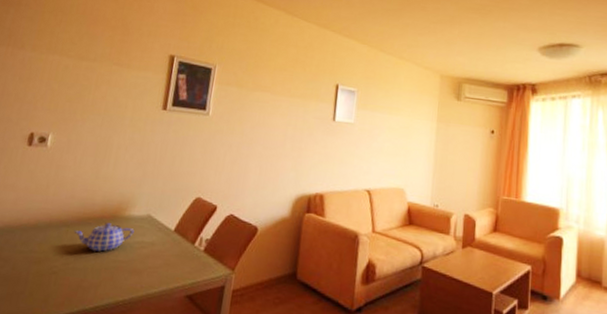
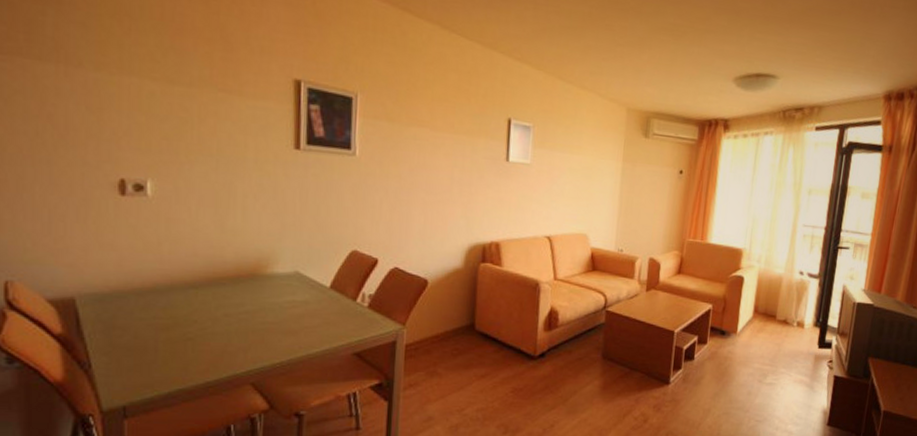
teapot: present [74,223,134,252] -> none [205,282,281,314]

